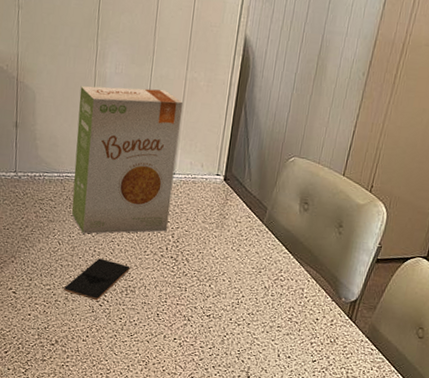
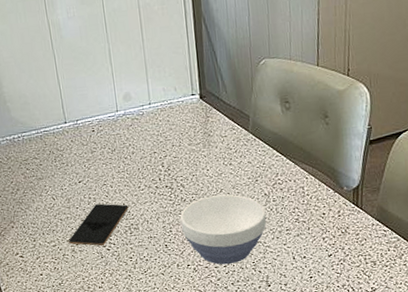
food box: present [71,86,183,234] -> none [37,22,156,184]
bowl: none [176,276,262,348] -> present [179,194,267,265]

